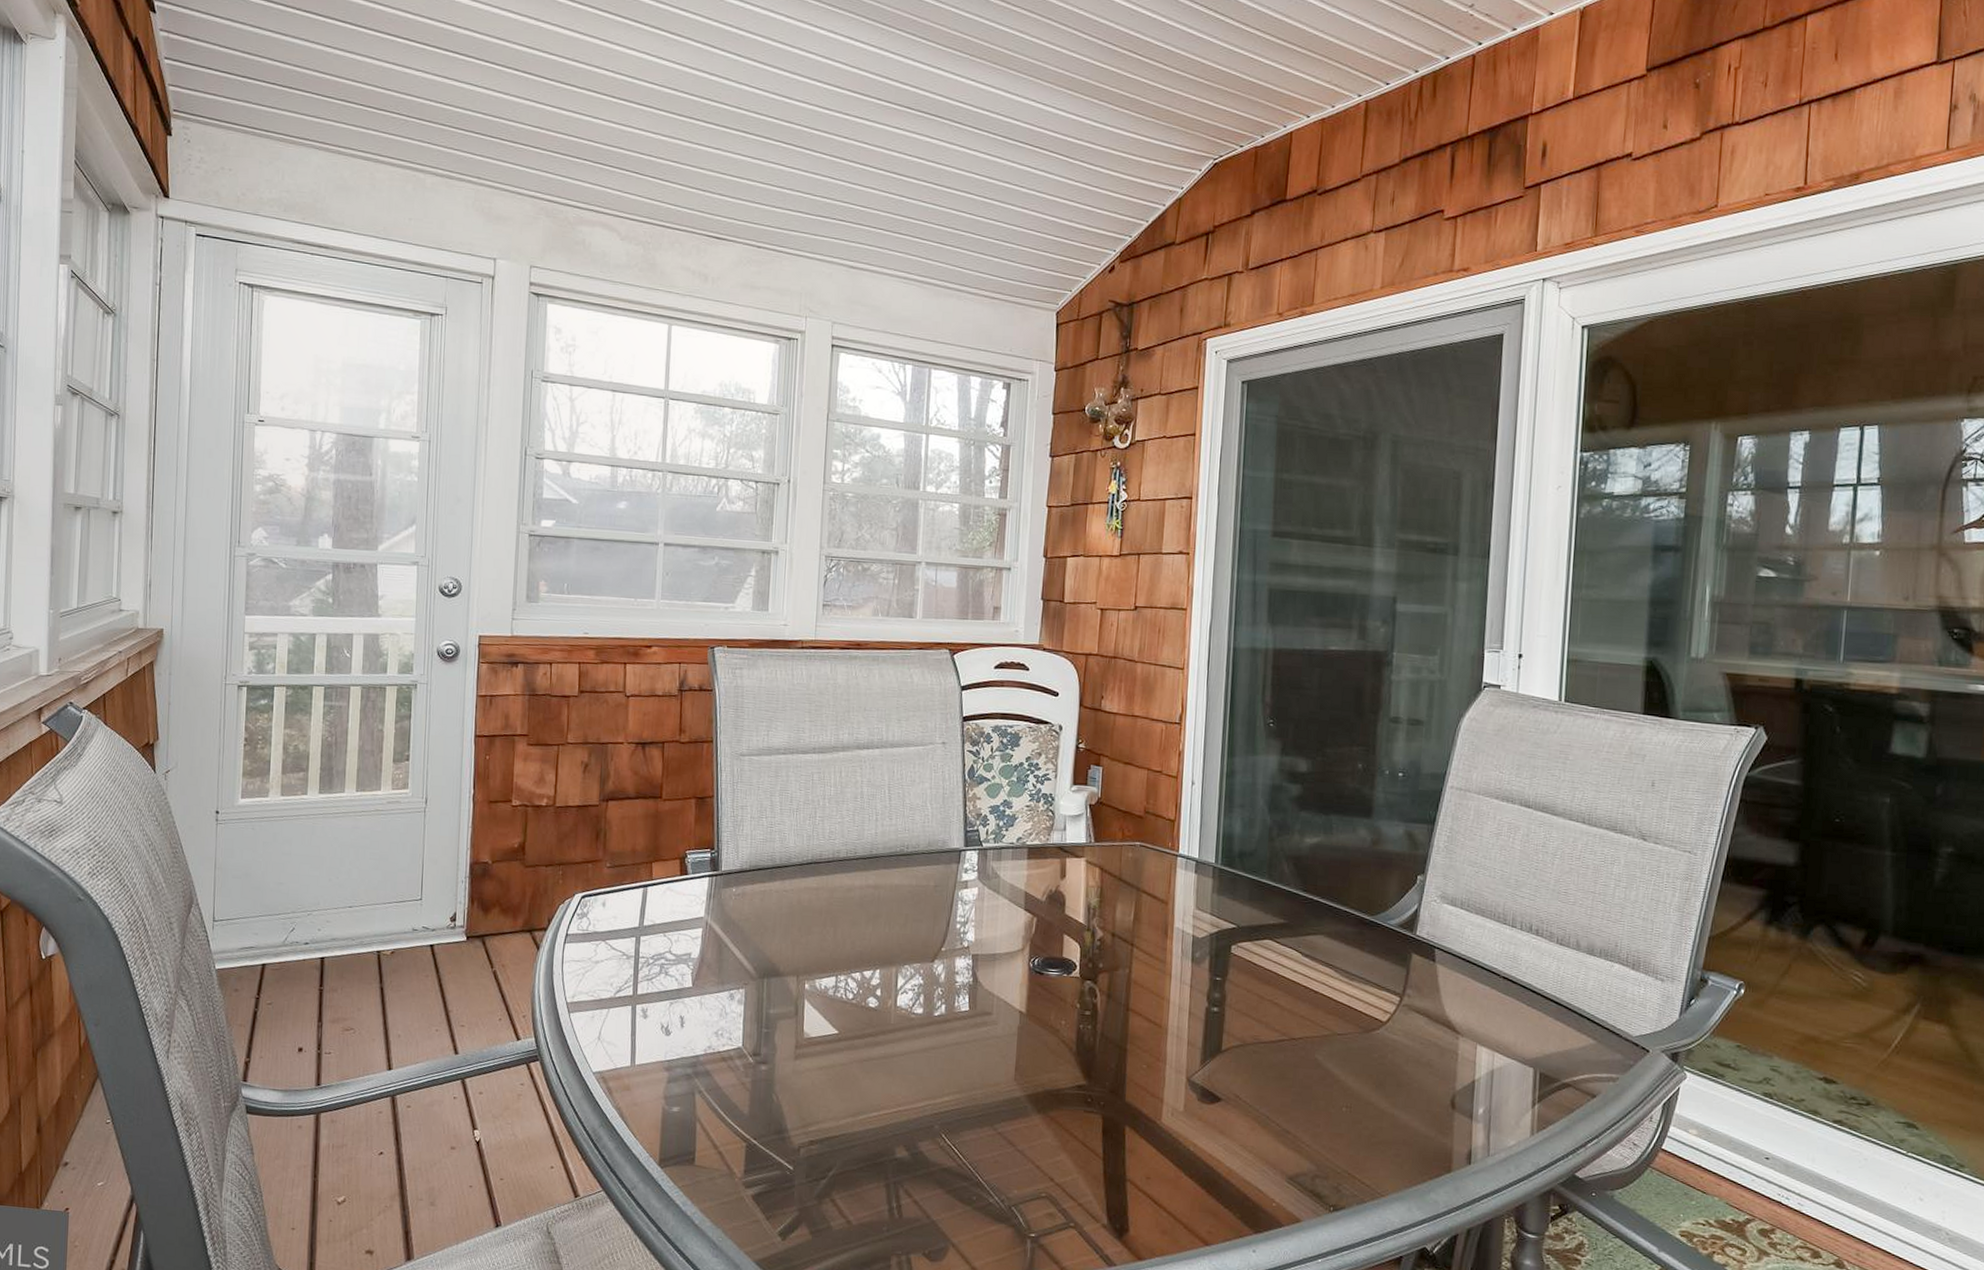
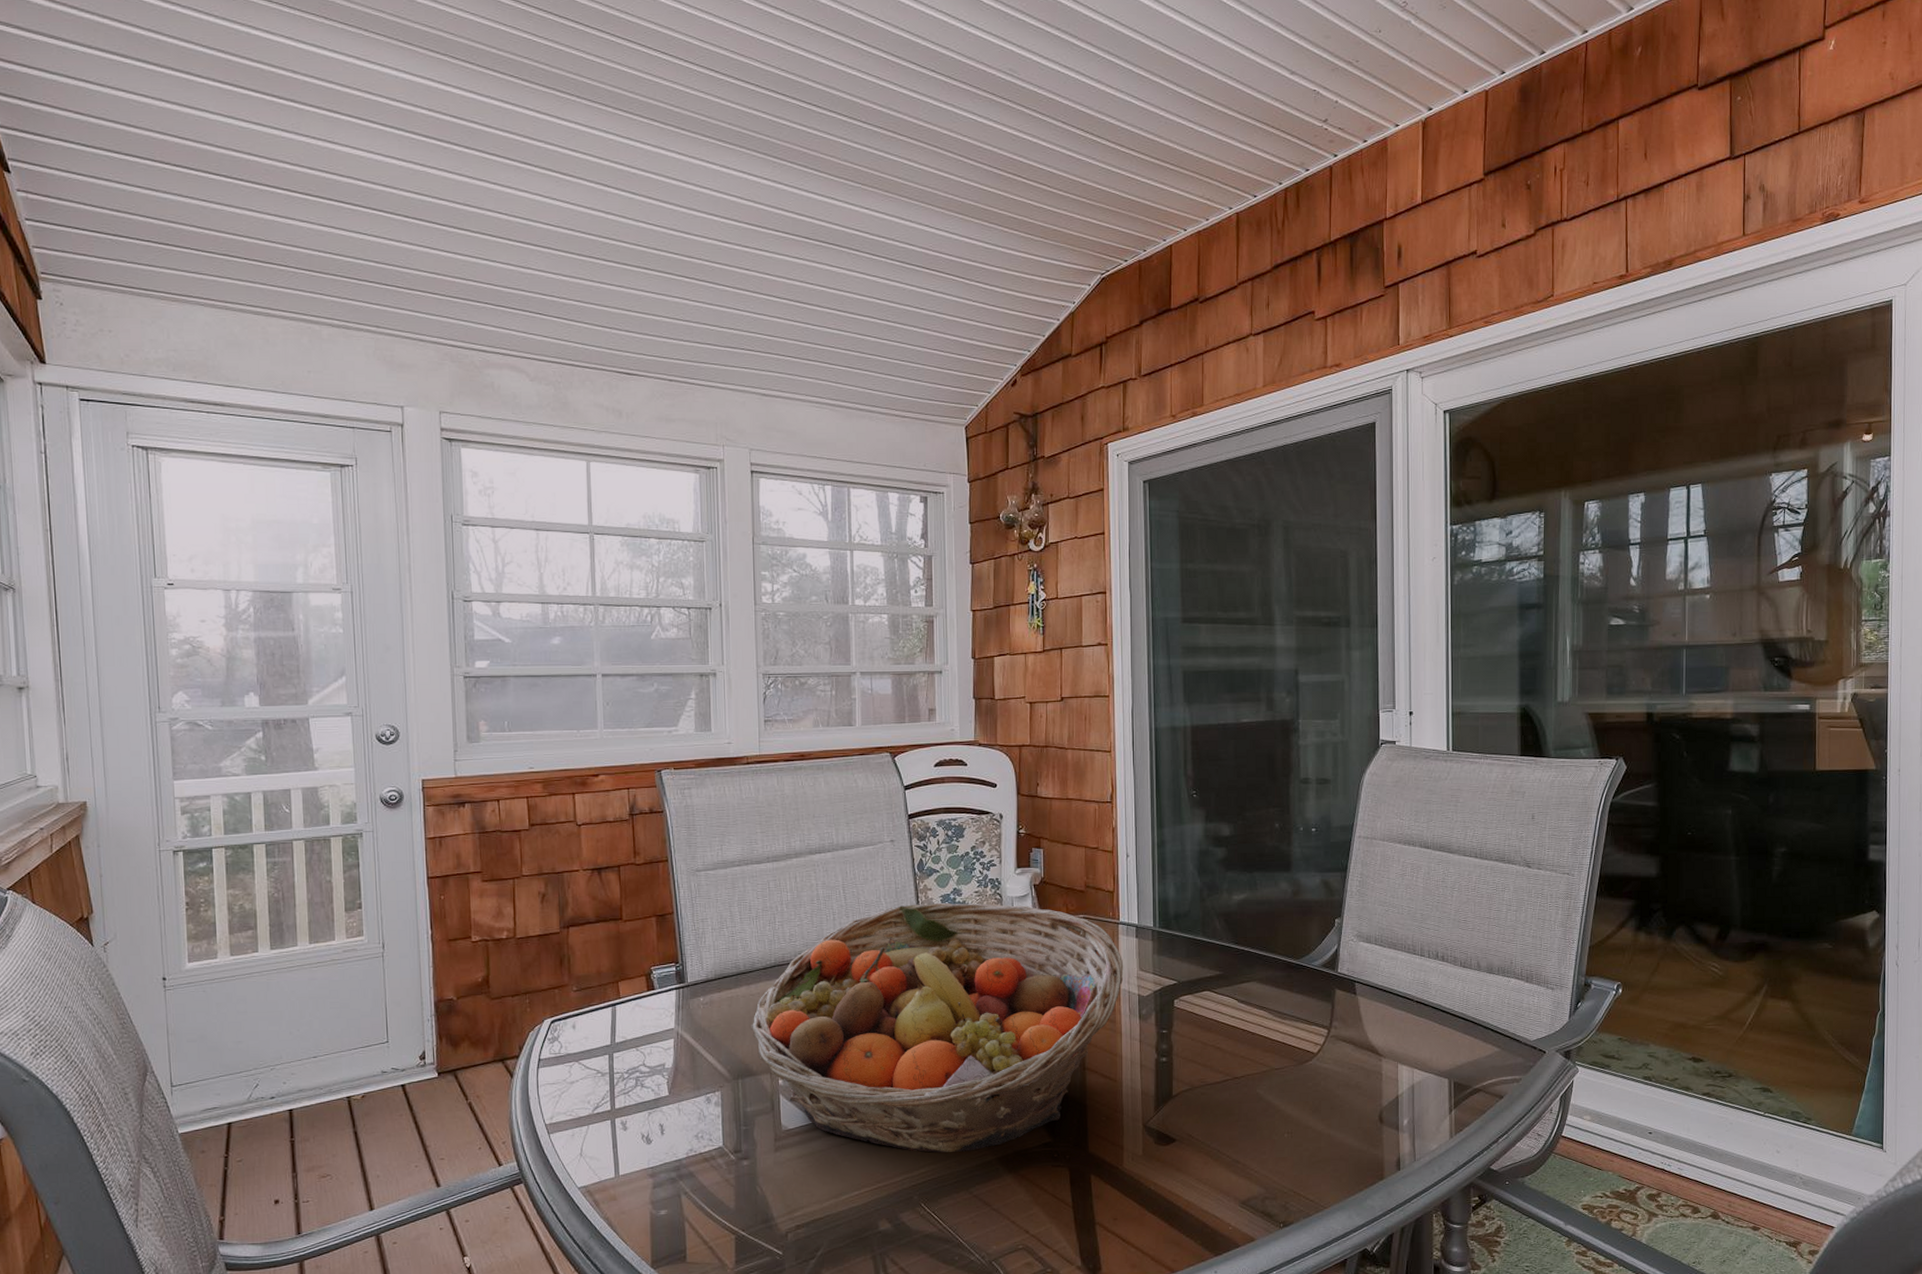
fruit basket: none [781,812,1179,1084] -> present [751,902,1124,1153]

